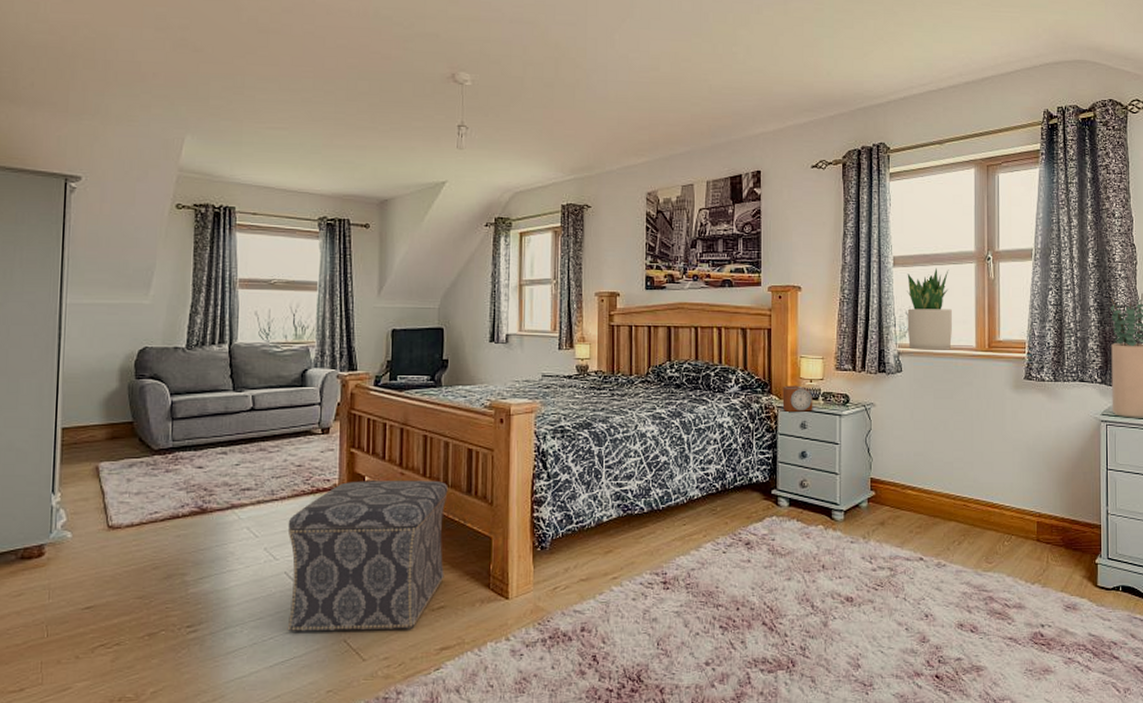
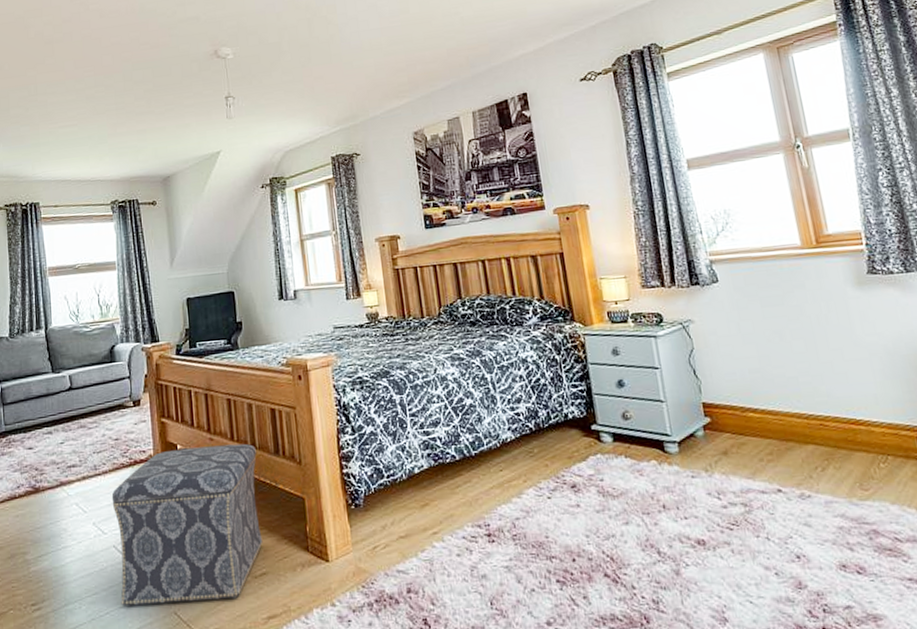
alarm clock: present [782,385,813,413] -> none [585,309,624,340]
planter: present [906,268,952,350] -> none [705,164,771,257]

